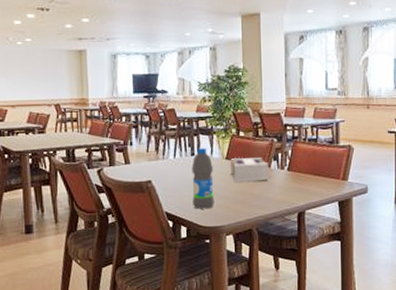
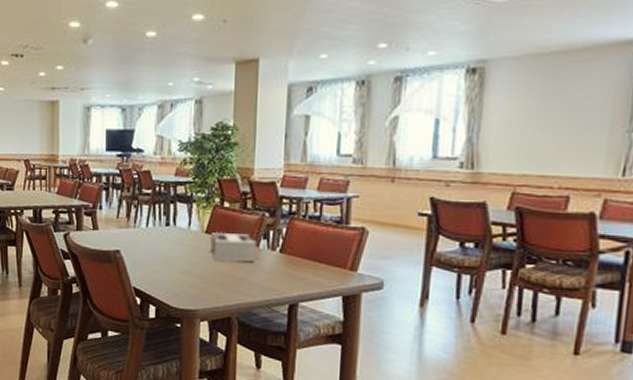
water bottle: present [191,148,214,209] -> none [164,218,190,289]

